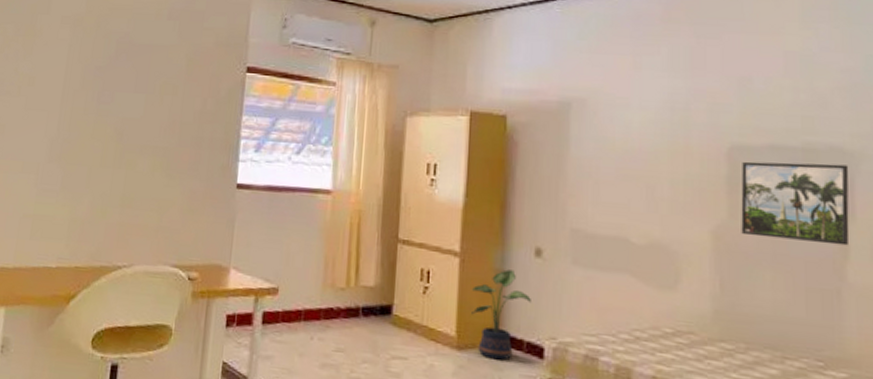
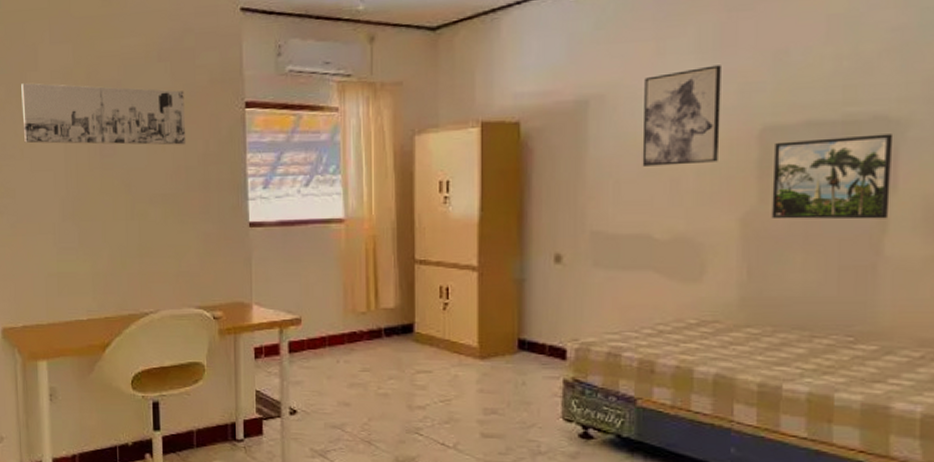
wall art: none [23,24,189,101] -> present [21,83,186,146]
potted plant: present [471,269,531,361] -> none [492,278,552,365]
wall art: none [620,84,692,174] -> present [642,65,721,167]

